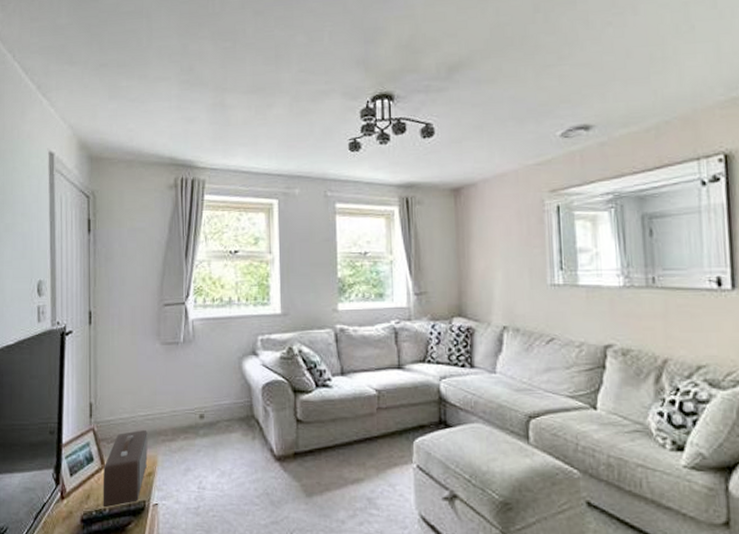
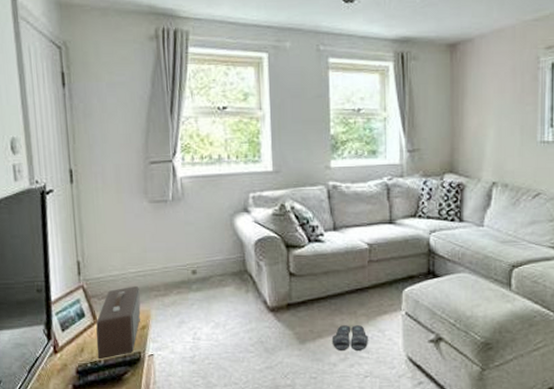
slippers: none [341,478,379,507] -> present [333,325,369,351]

